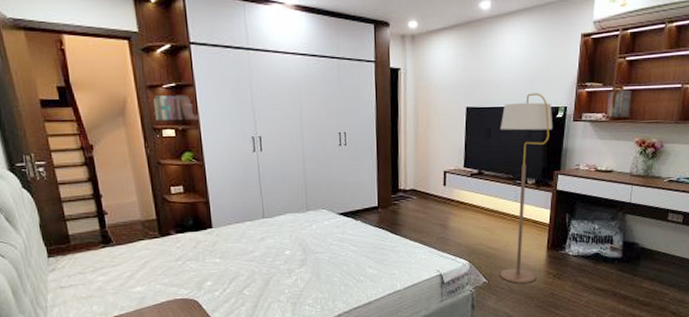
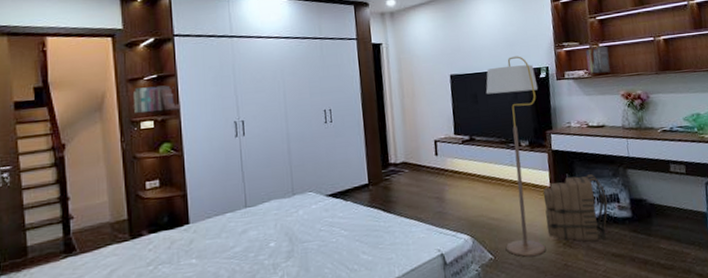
backpack: none [540,216,601,276] -> present [543,174,608,242]

